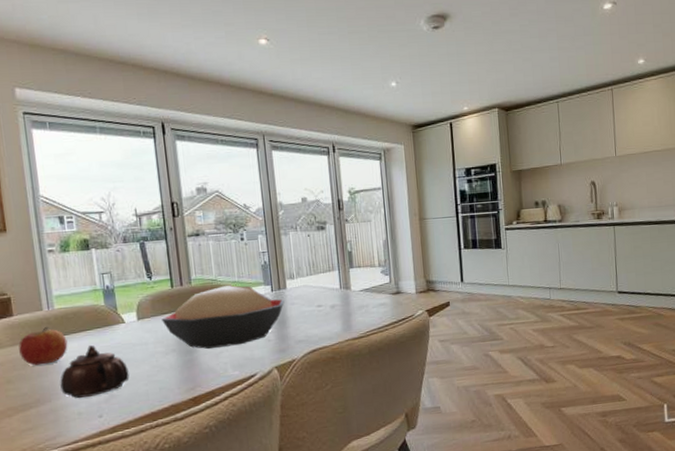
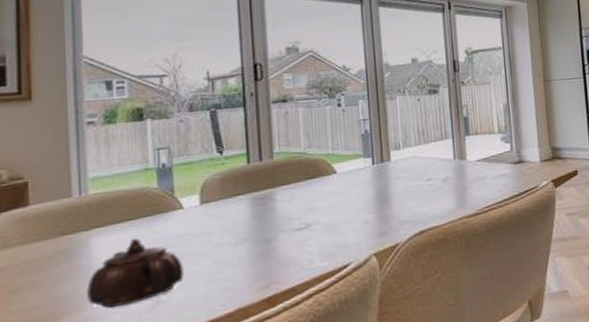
apple: present [18,326,68,366] -> none [32,216,103,269]
decorative bowl: present [161,285,285,349] -> none [232,158,388,236]

